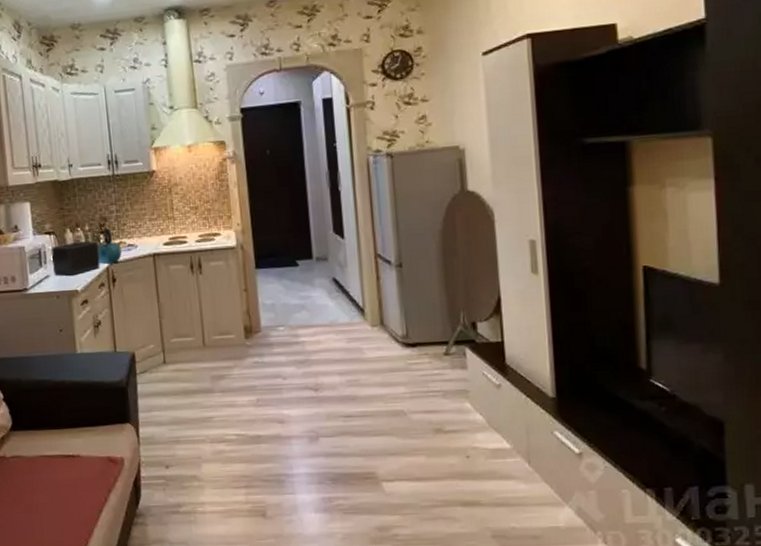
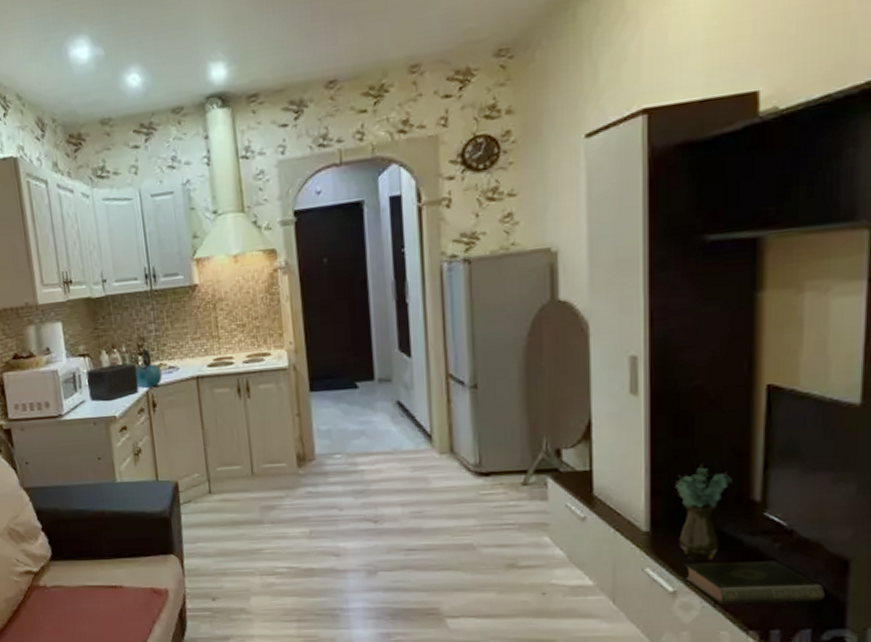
vase: none [575,336,621,425] -> present [676,464,732,562]
book: none [587,423,706,465] -> present [684,561,825,605]

